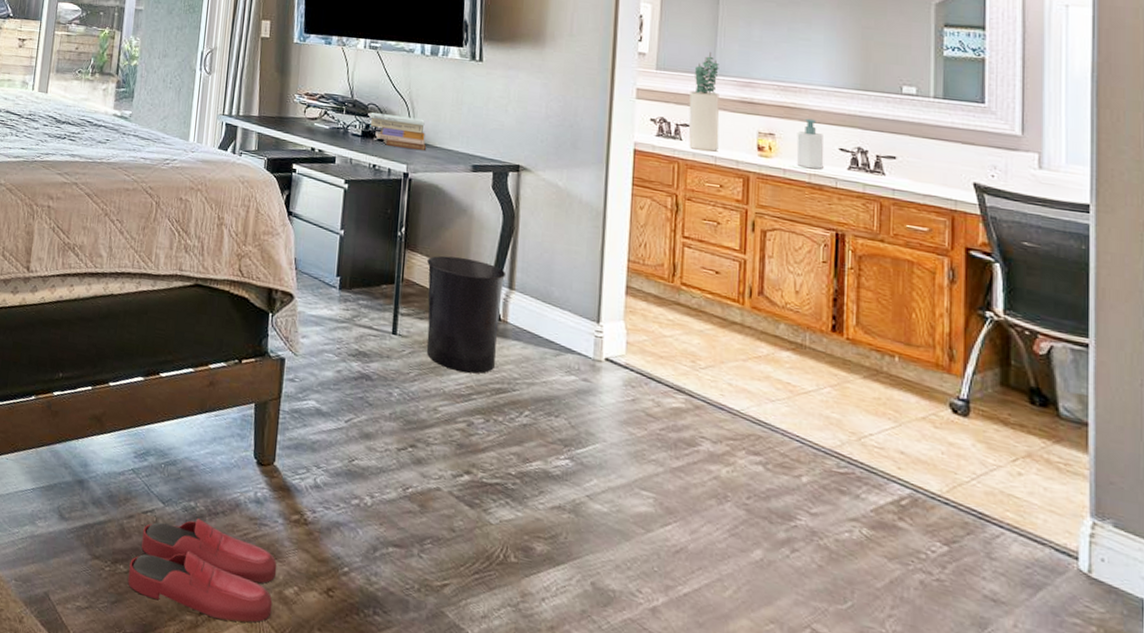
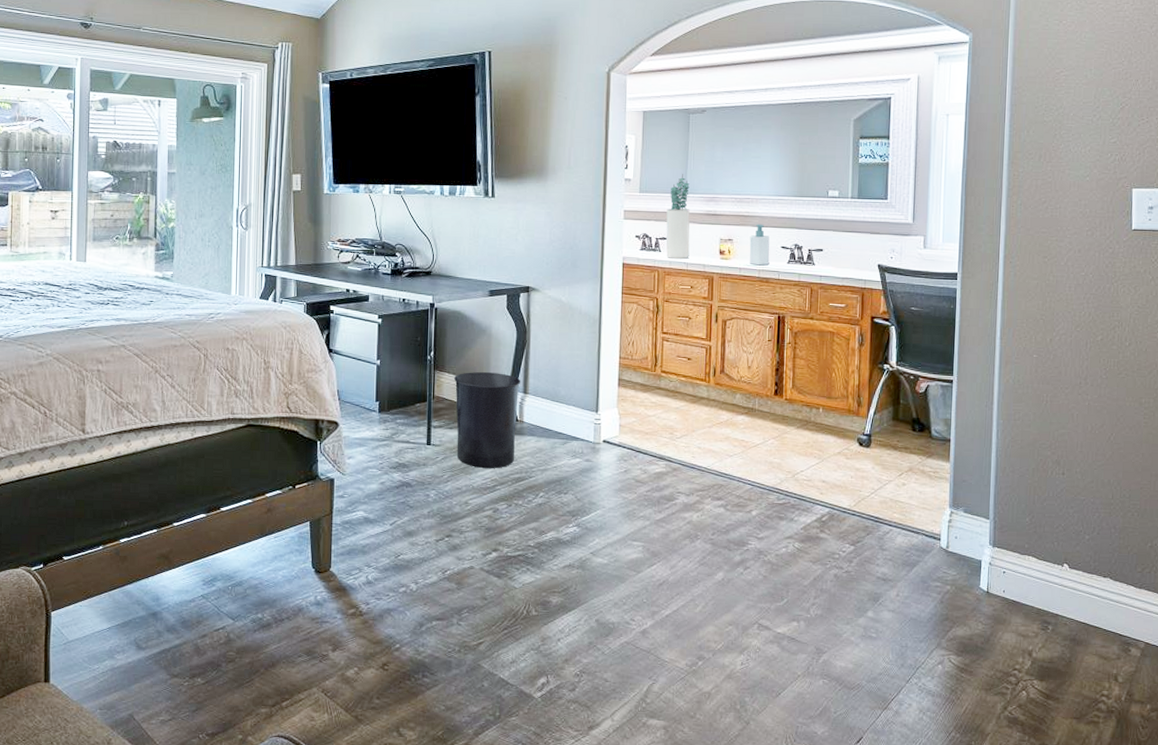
slippers: present [128,518,277,623] -> none [206,627,339,707]
books: present [369,111,427,151] -> none [397,251,449,283]

